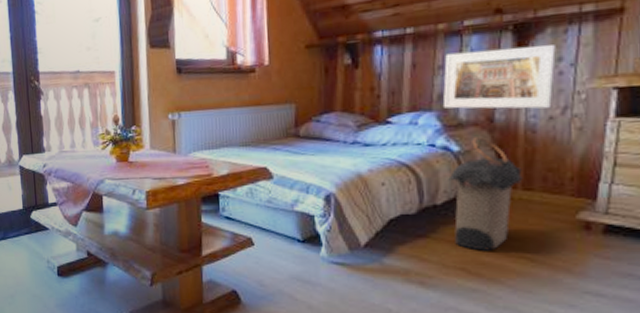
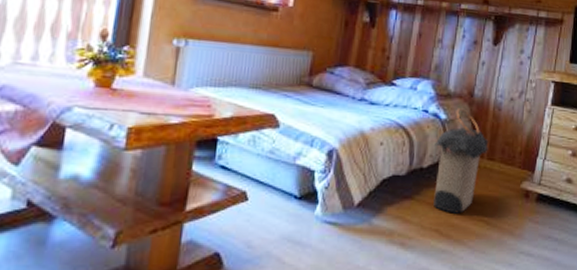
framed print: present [442,45,556,109] -> none [437,30,520,90]

